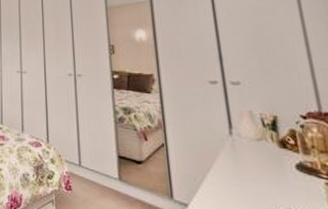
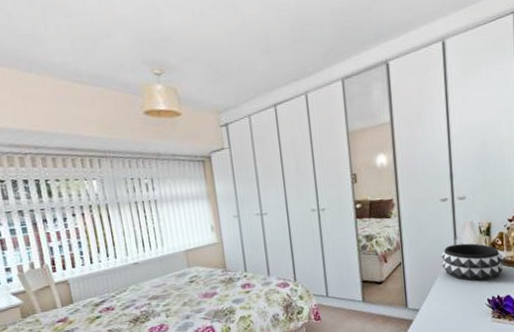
decorative bowl: none [213,134,302,187] -> present [441,243,504,282]

